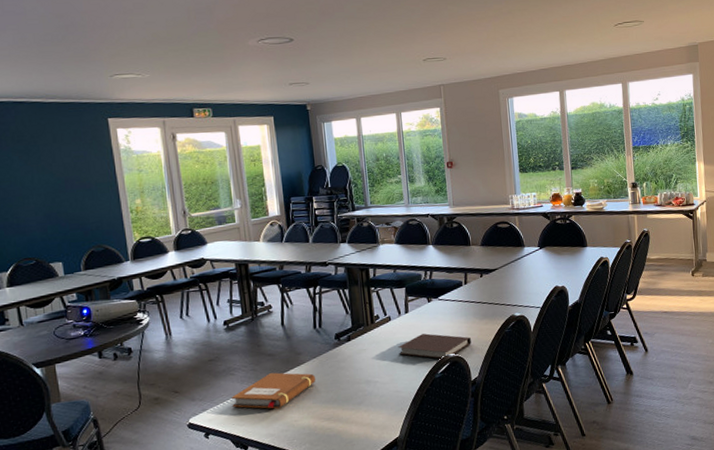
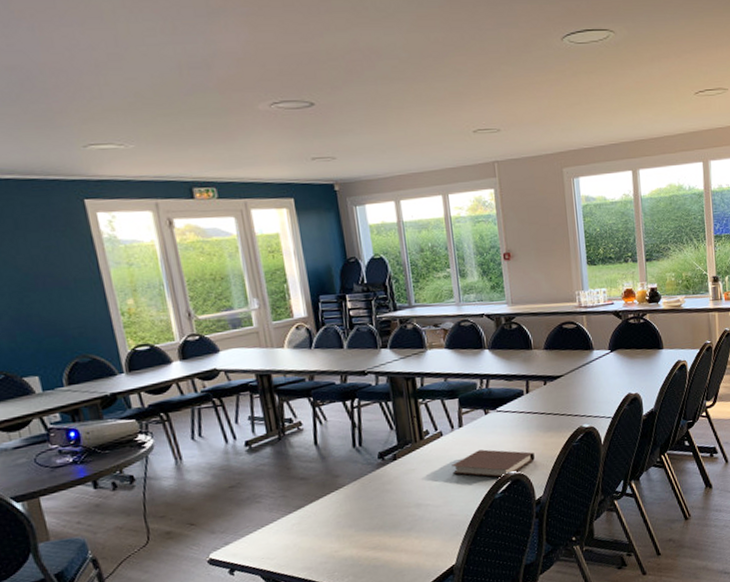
notebook: present [232,372,315,409] -> none [259,498,357,540]

